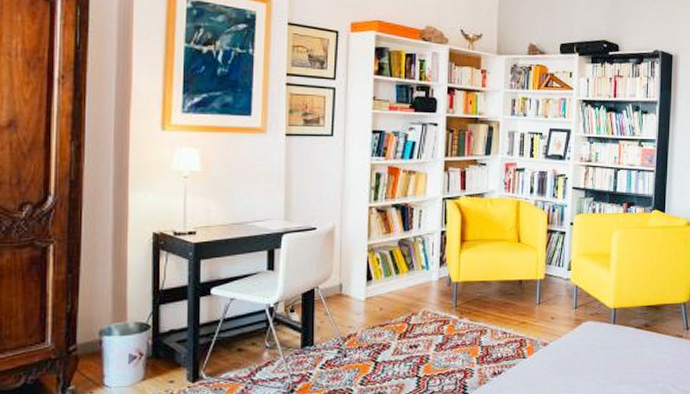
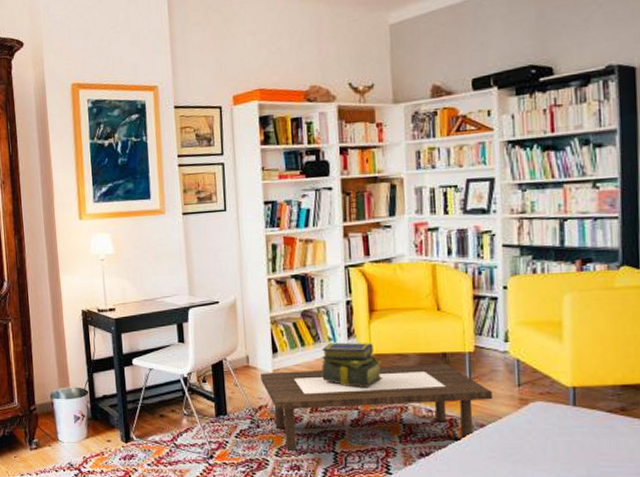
coffee table: none [353,289,556,379] -> present [261,363,493,451]
stack of books: none [413,270,467,313] -> present [321,342,382,387]

